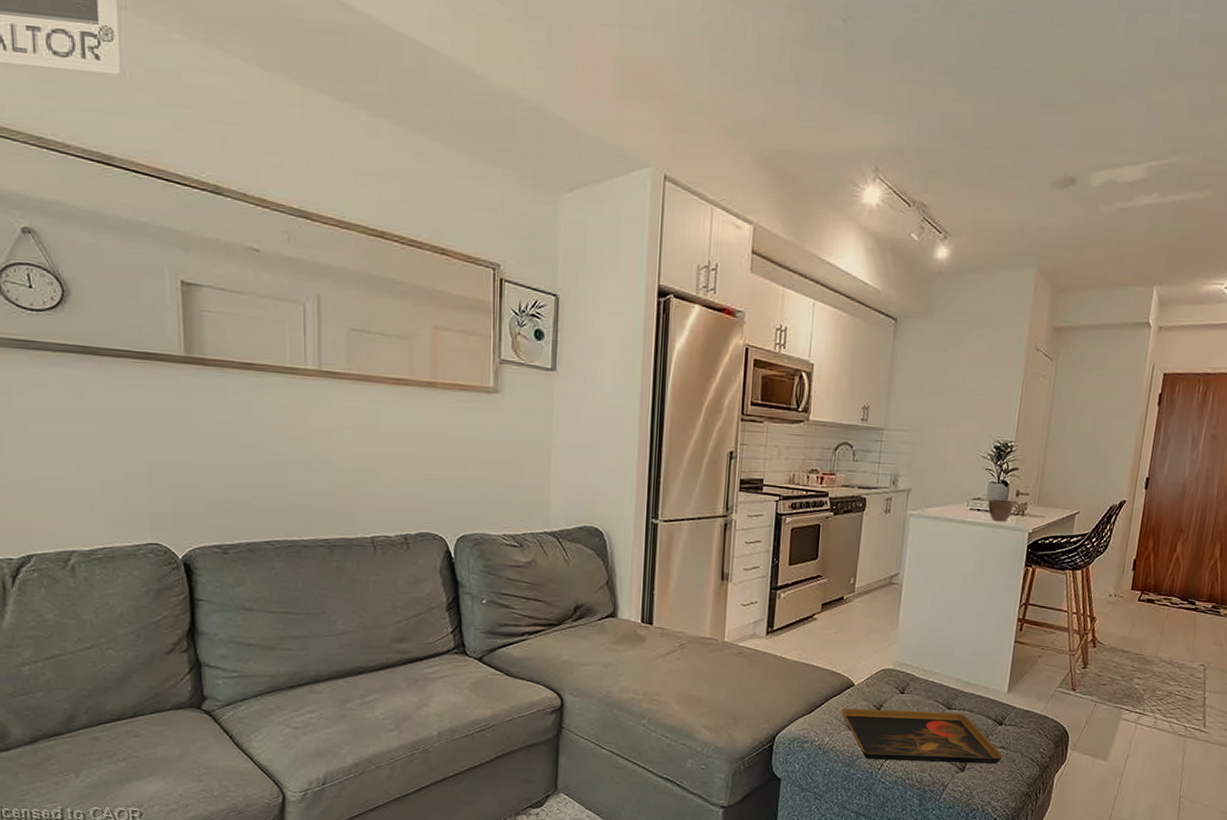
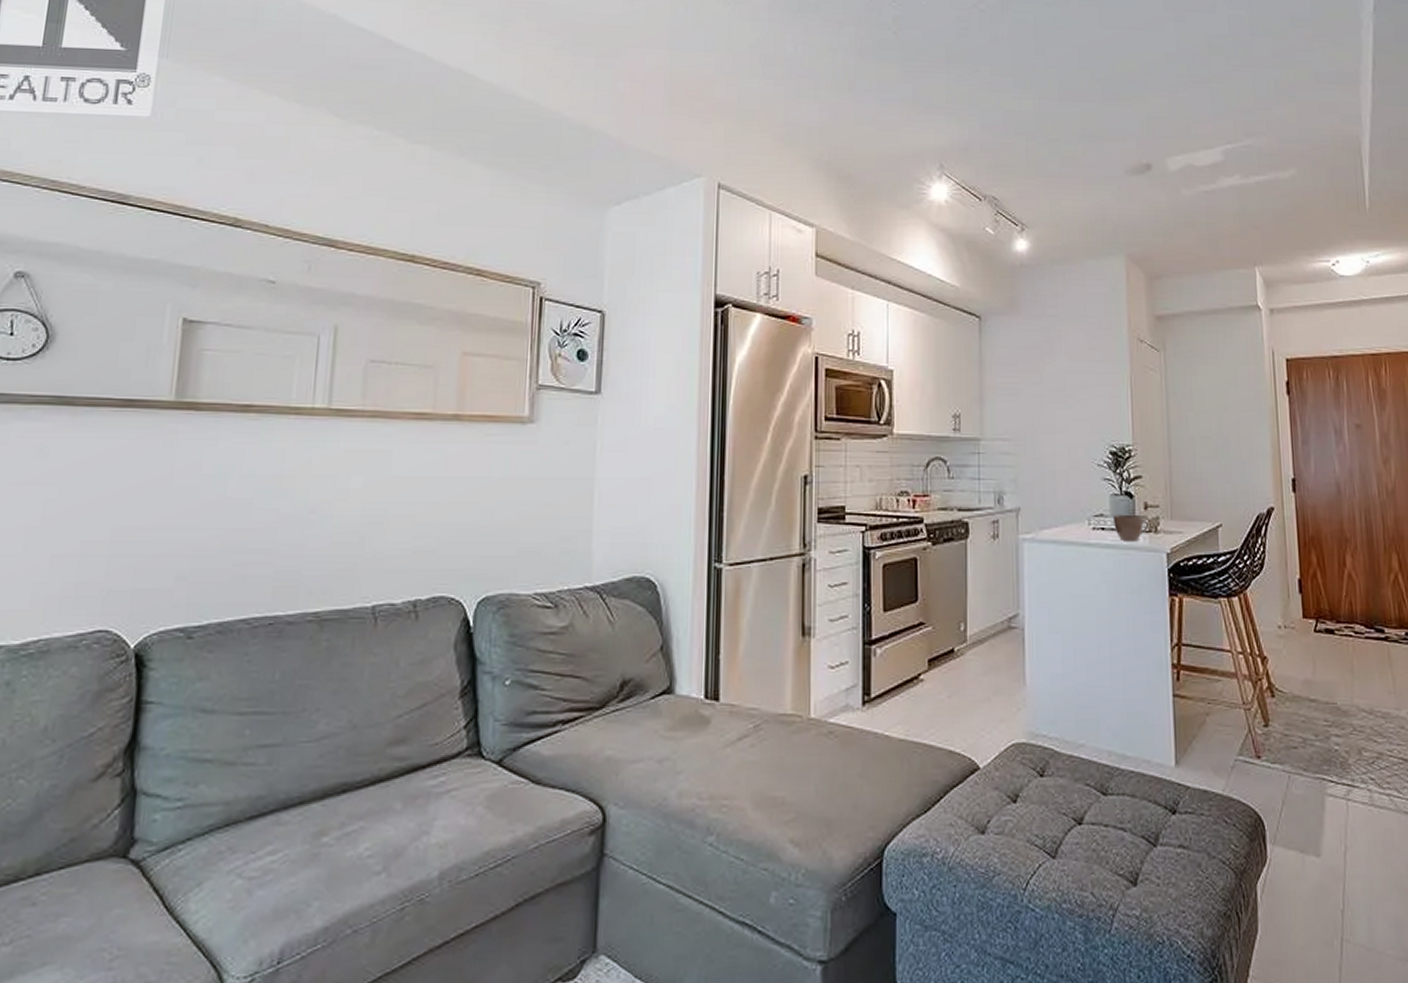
decorative tray: present [841,708,1003,763] -> none [966,799,1185,875]

